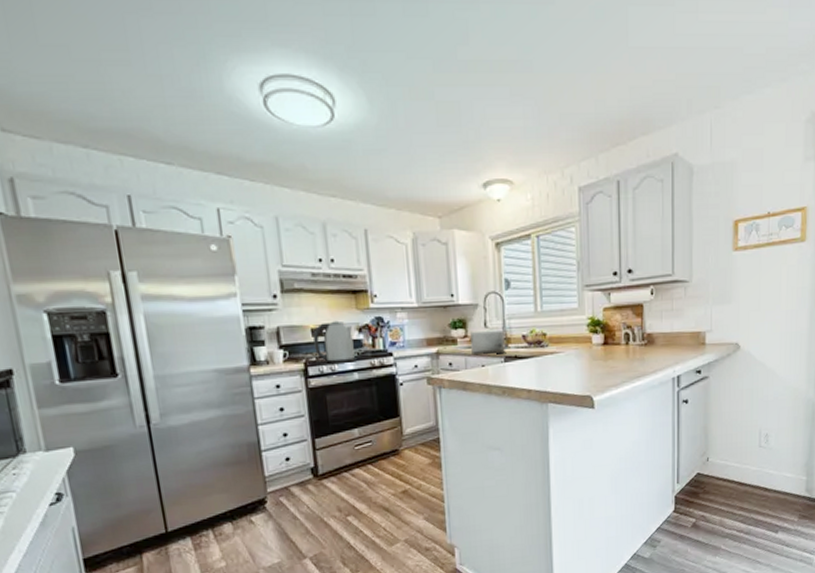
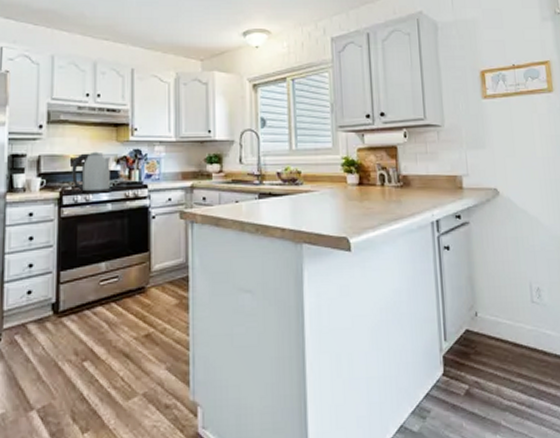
toaster: present [469,329,506,356] -> none [224,166,260,191]

